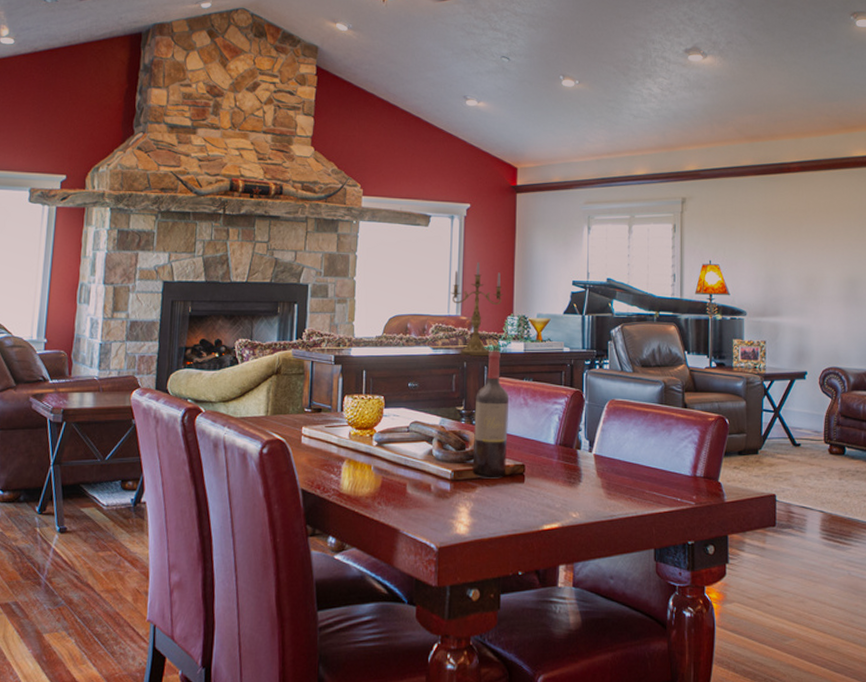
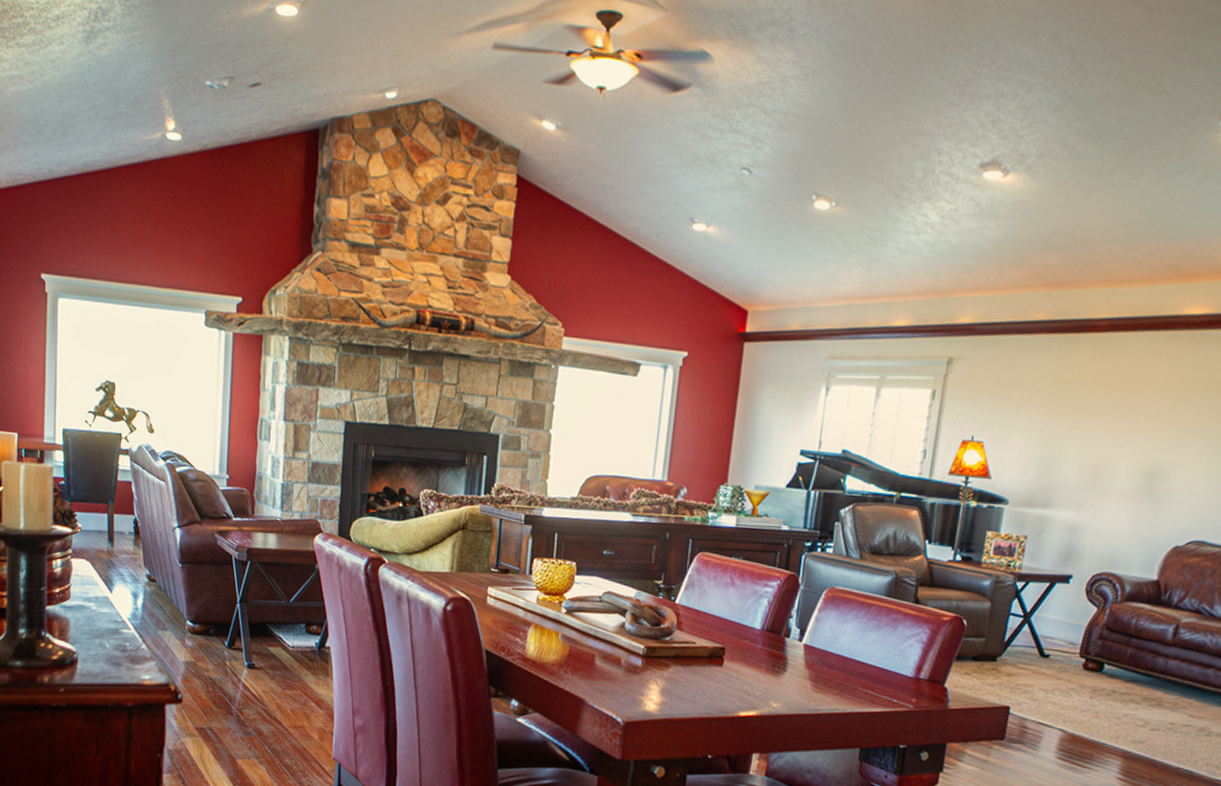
candelabra: present [450,261,504,357] -> none [657,420,718,529]
wine bottle: present [472,350,510,478] -> none [666,522,715,659]

